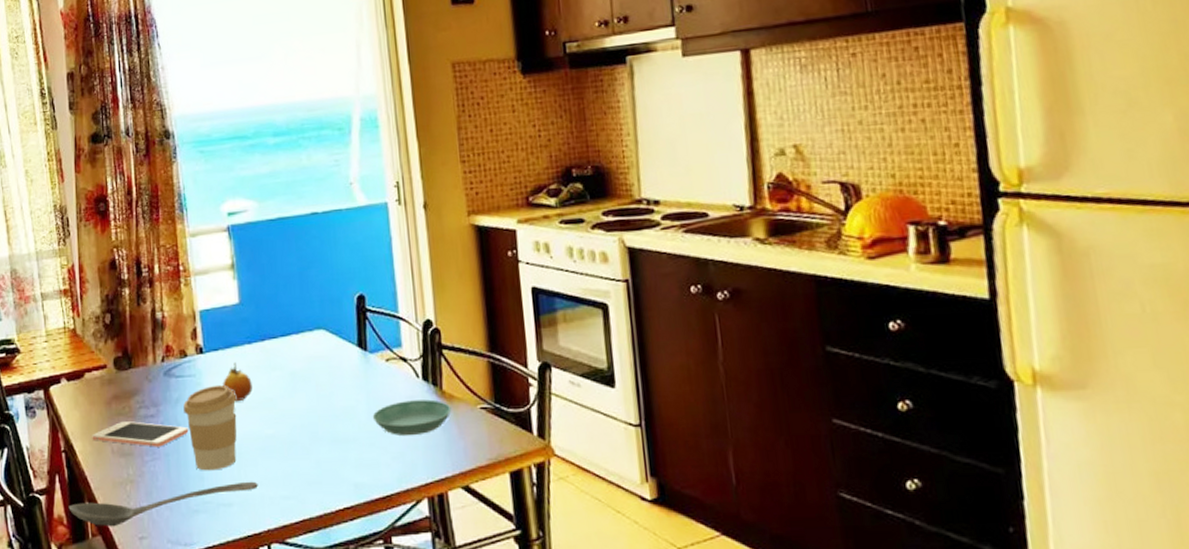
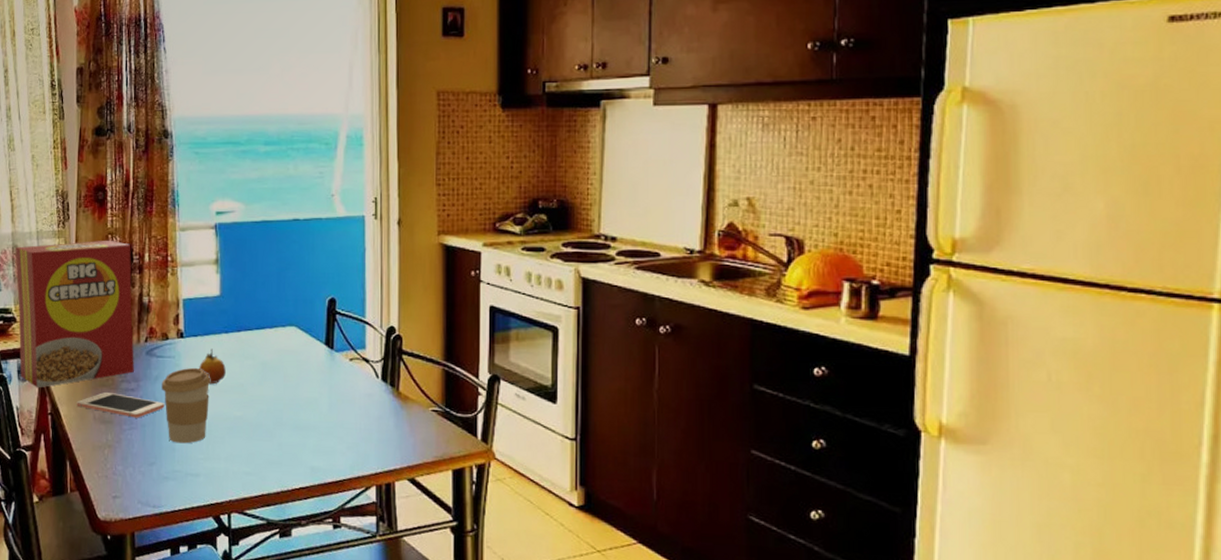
cereal box: none [14,253,152,424] -> present [15,240,134,388]
stirrer: present [68,481,258,527] -> none [51,456,224,485]
saucer: present [372,399,452,435] -> none [332,397,405,429]

